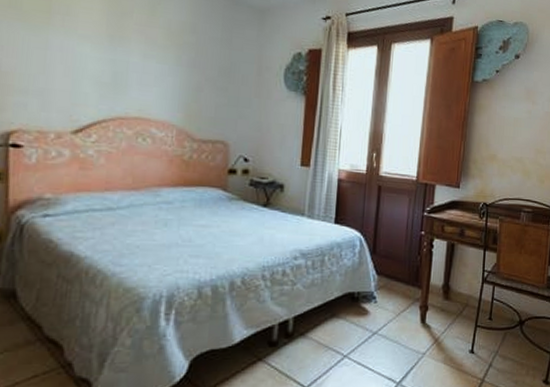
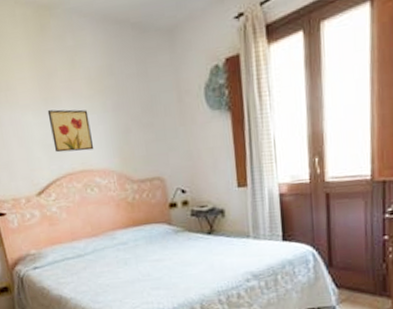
wall art: none [109,48,159,99] -> present [47,109,94,153]

